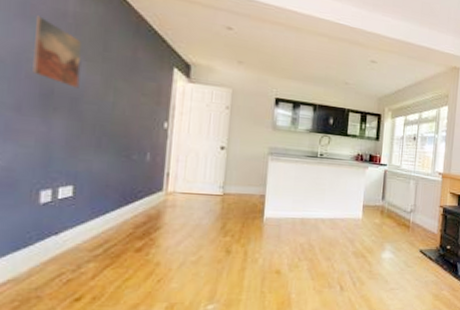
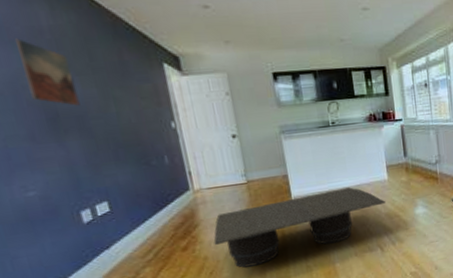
coffee table: none [171,218,355,281] -> present [213,187,385,268]

